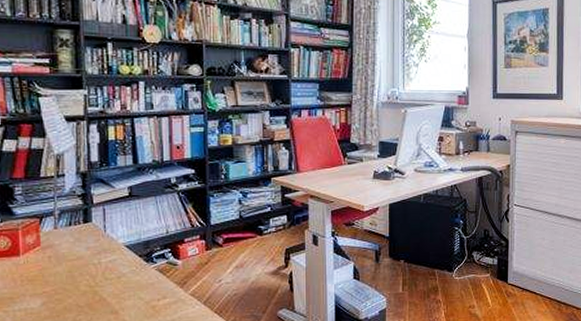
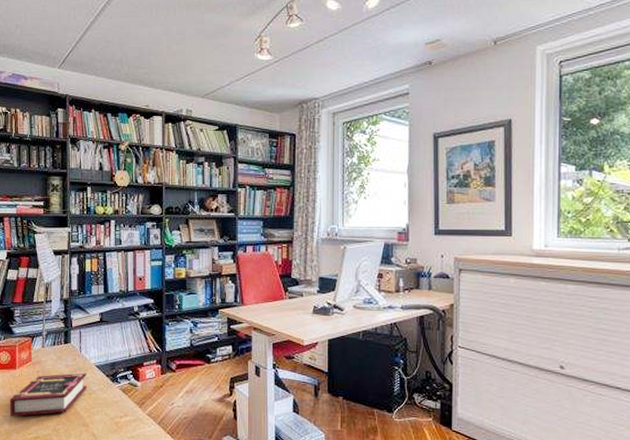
book: none [12,255,116,312] -> present [9,373,88,417]

